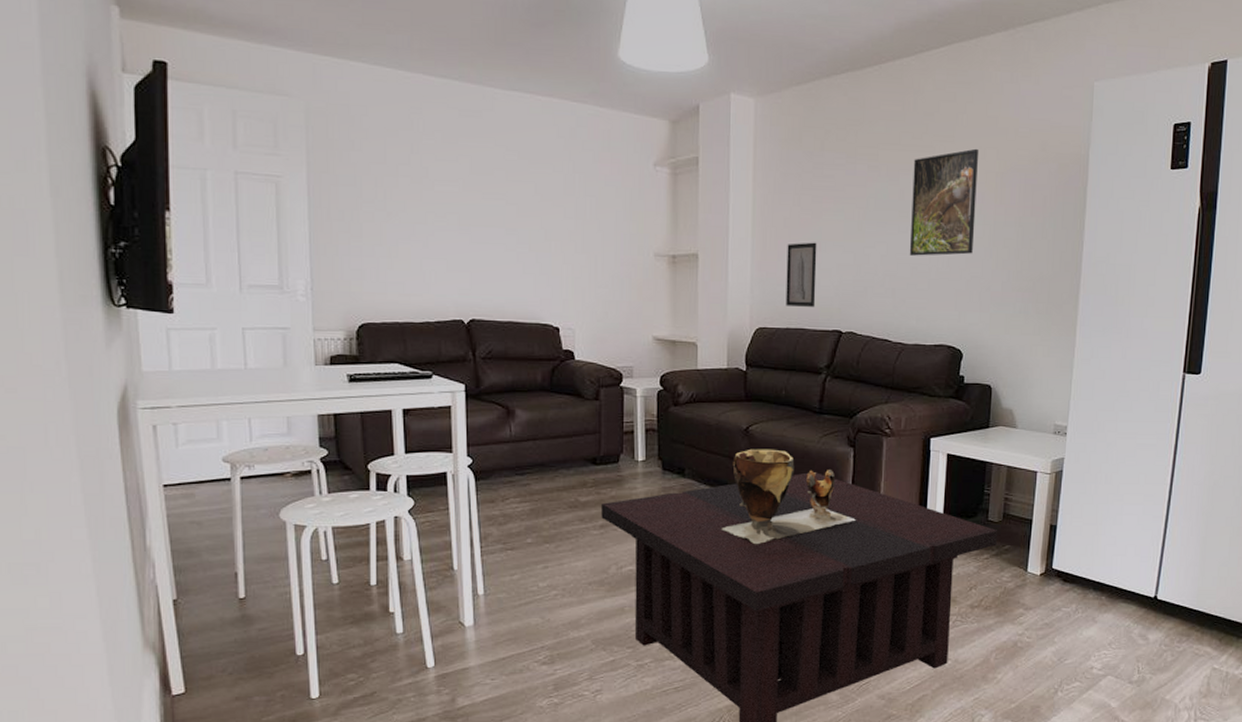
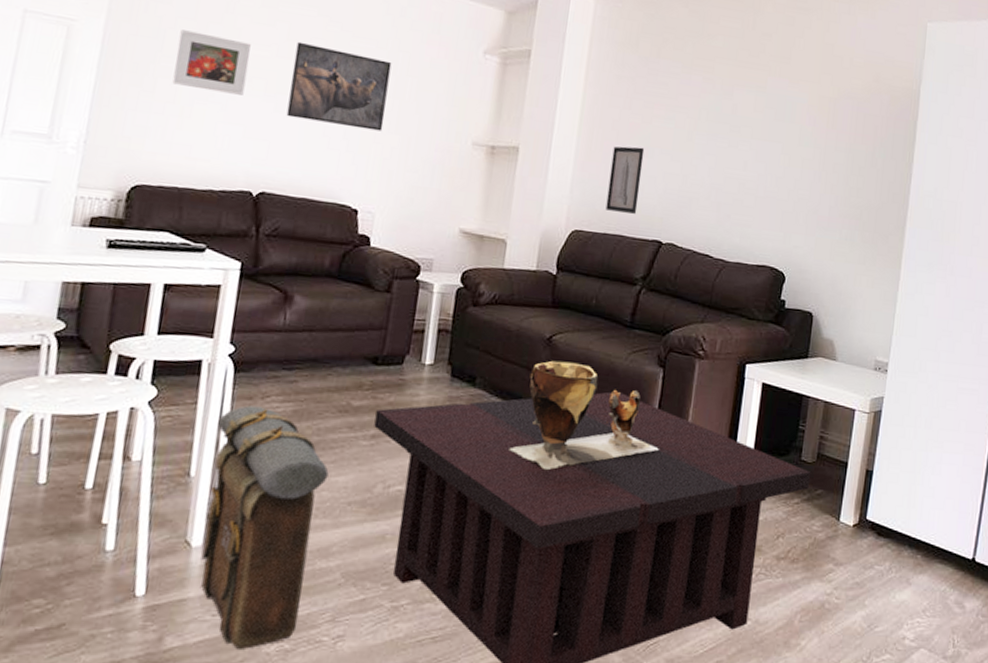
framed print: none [374,174,440,231] -> present [172,29,251,95]
backpack: none [469,508,568,704] -> present [201,405,329,649]
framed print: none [480,174,571,252] -> present [286,41,392,132]
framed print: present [909,148,980,256] -> none [737,72,815,176]

